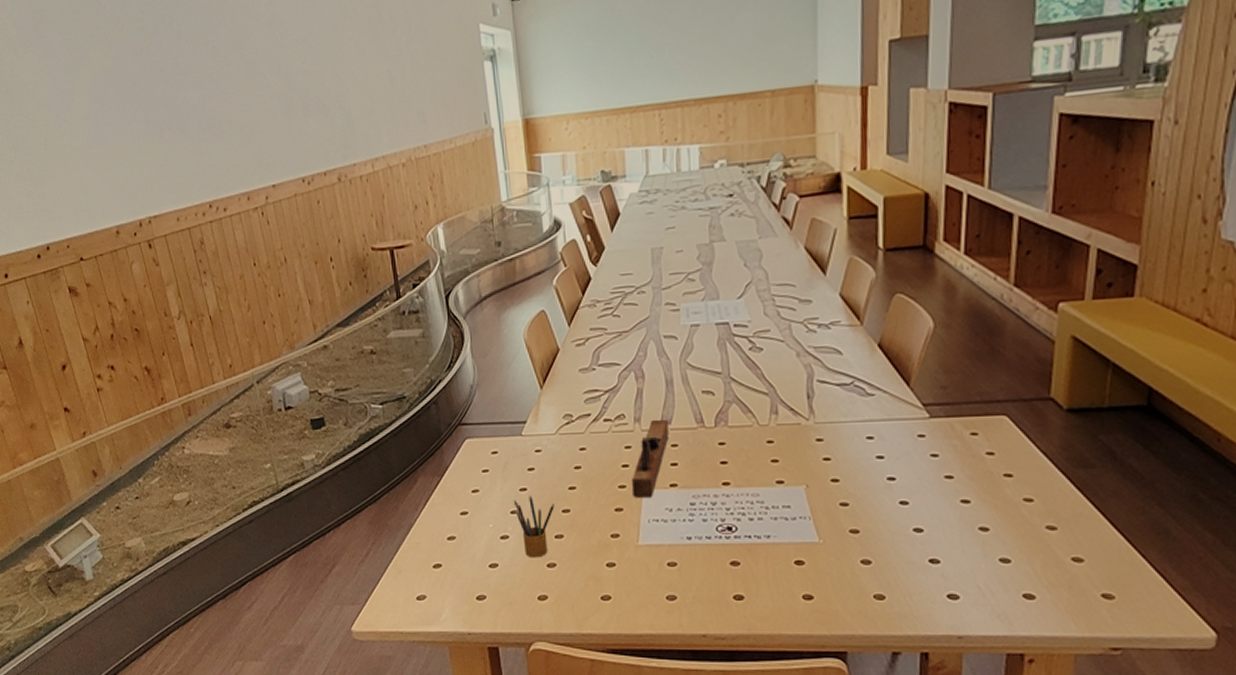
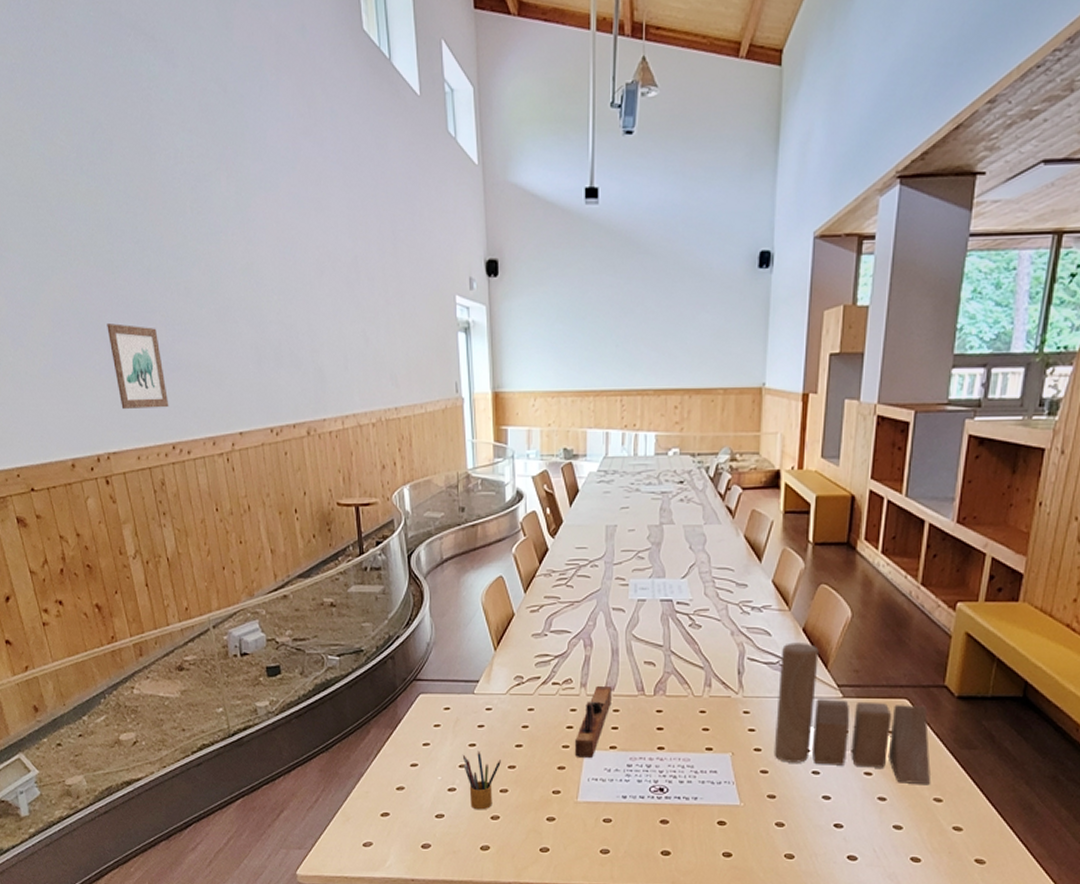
wall art: none [142,89,204,172] -> present [107,323,169,409]
wooden block set: none [853,359,1040,512] -> present [774,642,931,786]

